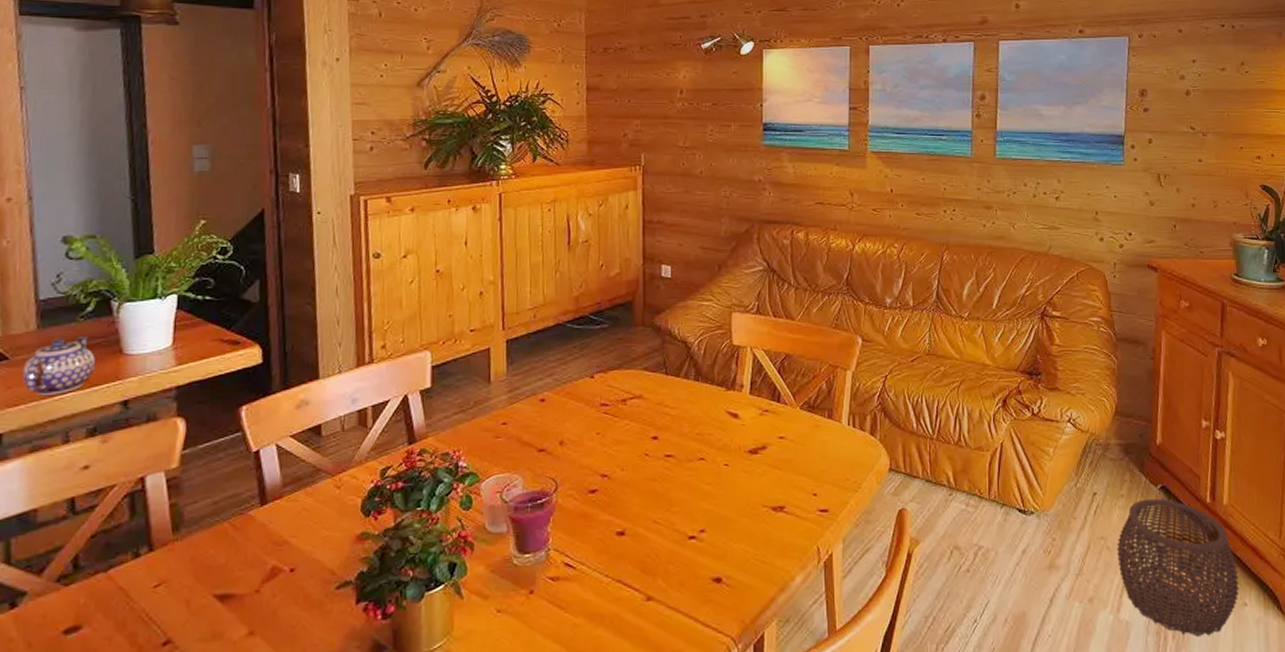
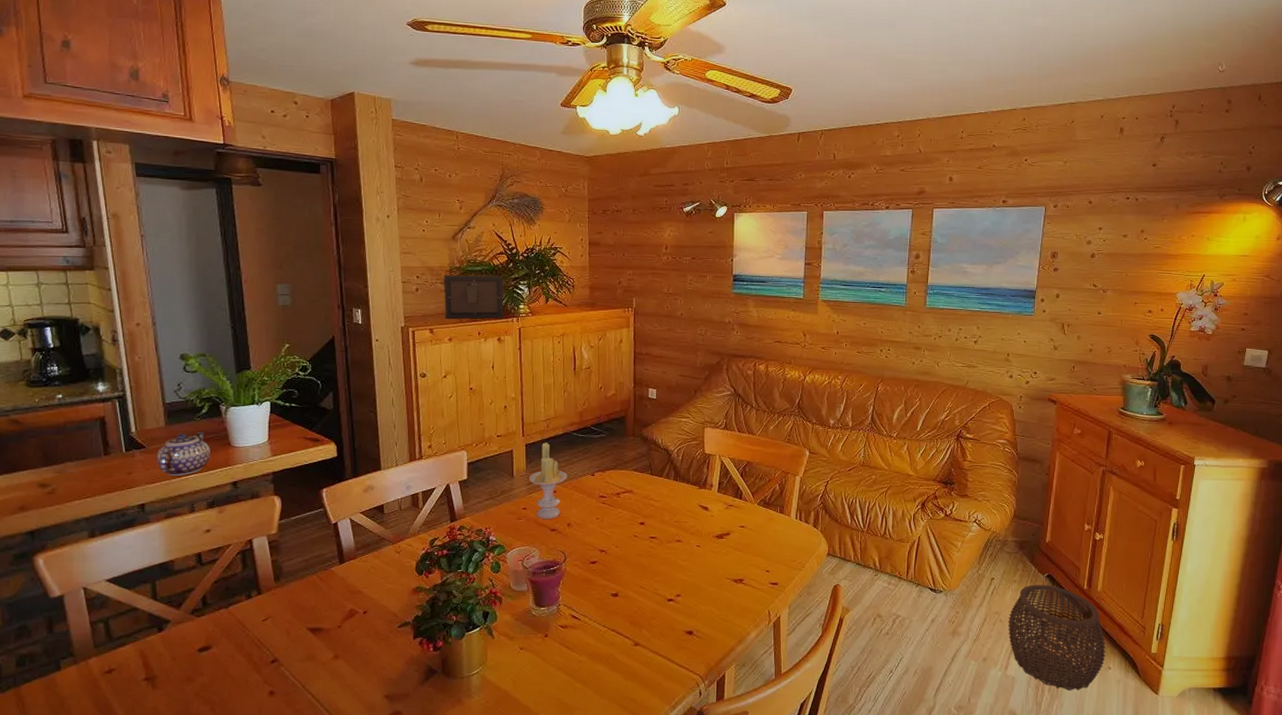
picture frame: none [405,128,481,184] -> present [443,274,504,319]
candle: none [511,337,560,438] -> present [529,442,568,520]

